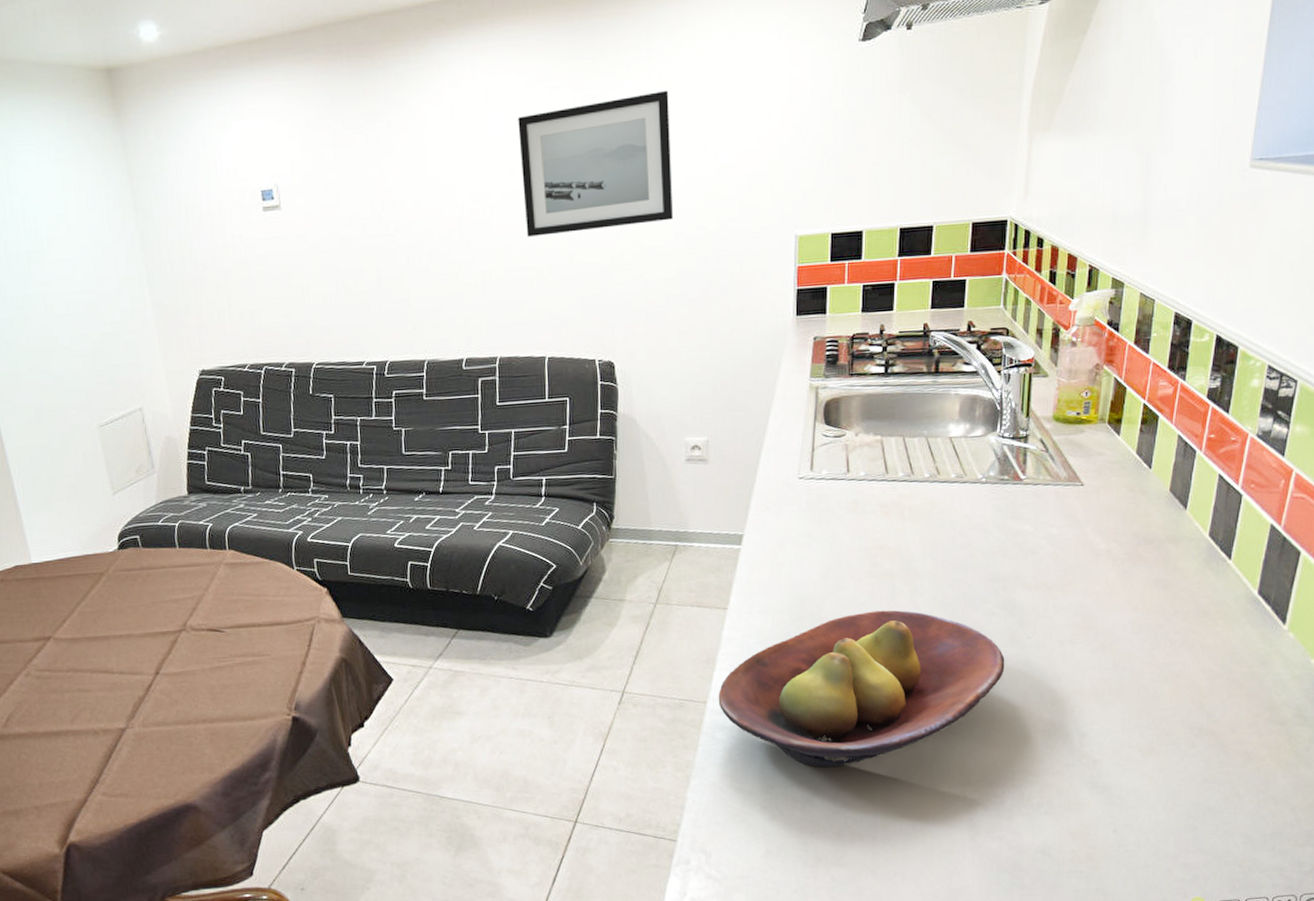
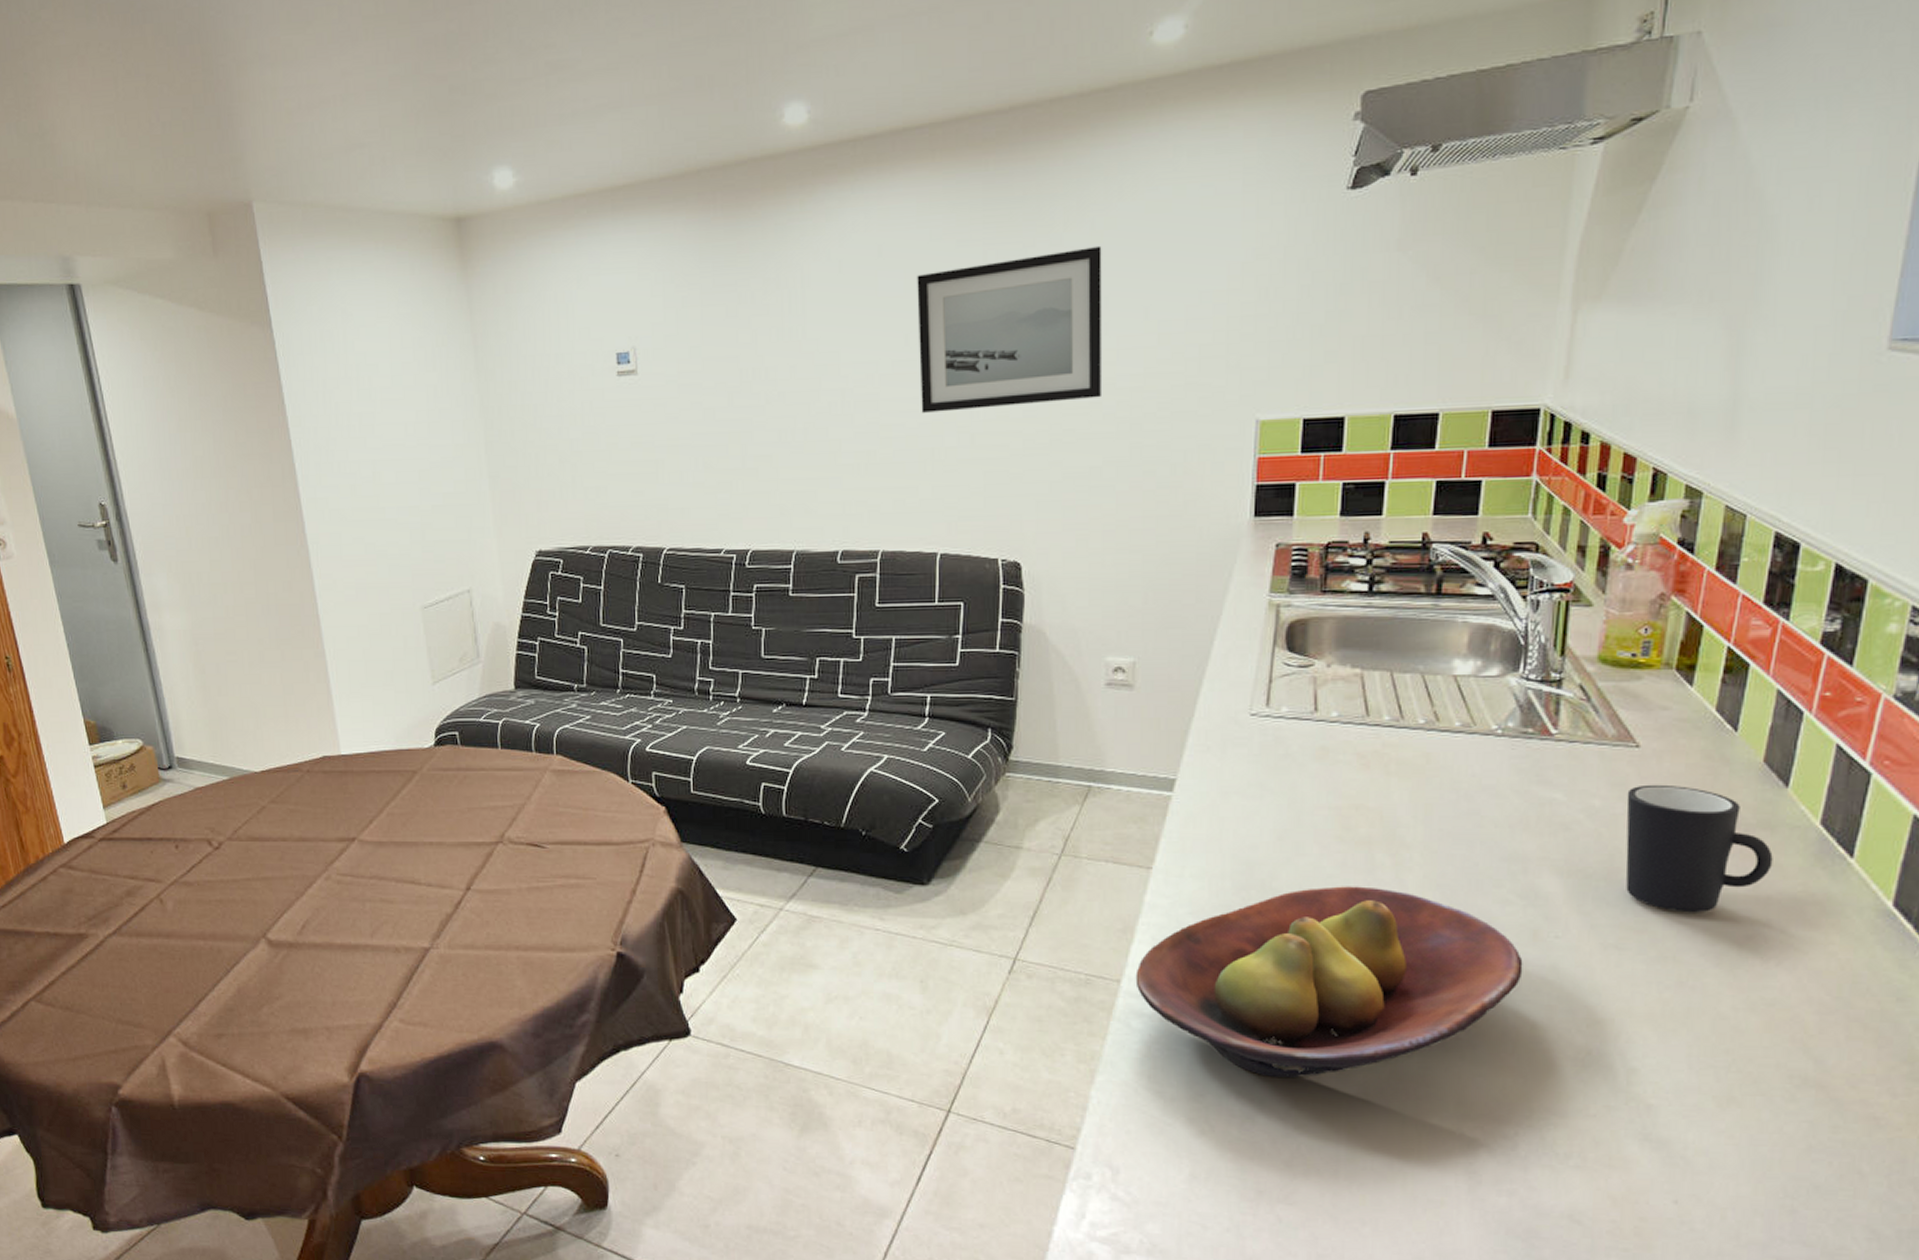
mug: none [1075,513,1177,611] -> present [1625,784,1773,913]

